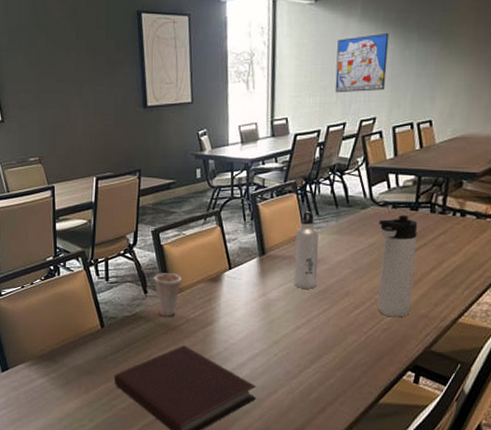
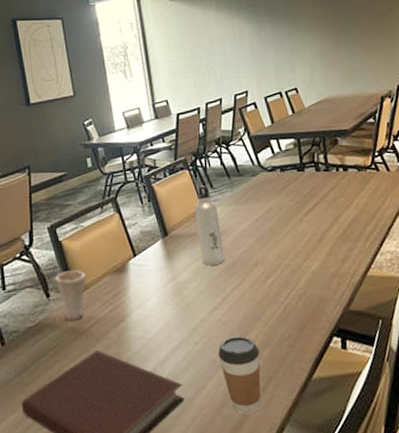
coffee cup: none [293,355,333,421] -> present [217,336,261,414]
wall art: present [334,32,389,93] -> none [200,18,250,73]
thermos bottle: present [377,214,418,318] -> none [271,176,321,282]

